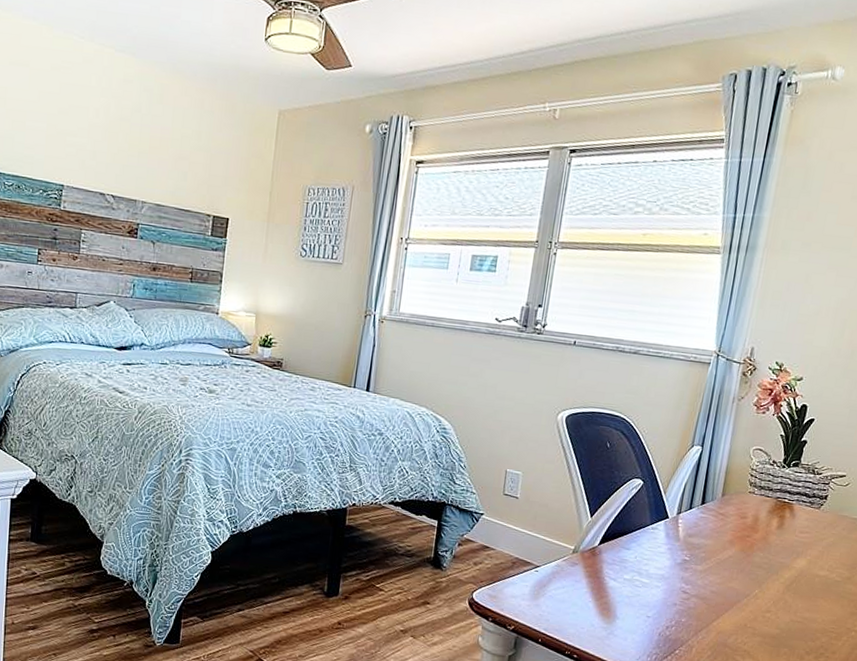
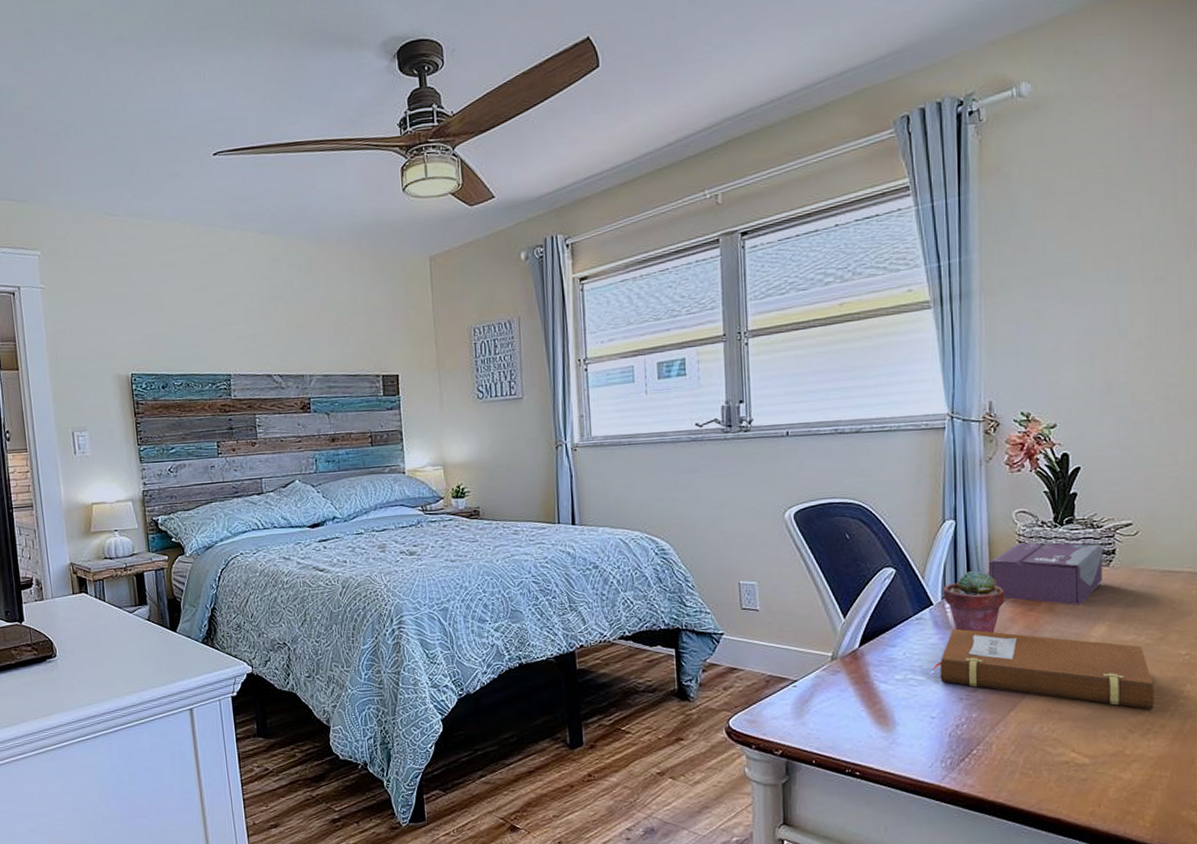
notebook: none [657,541,834,637] -> present [933,628,1154,710]
potted succulent: none [678,493,731,551] -> present [943,570,1006,633]
tissue box: none [719,475,818,539] -> present [988,541,1103,606]

